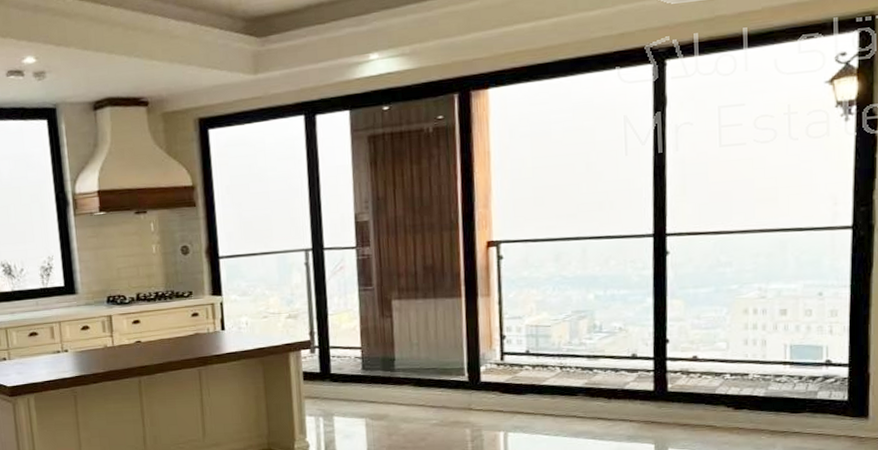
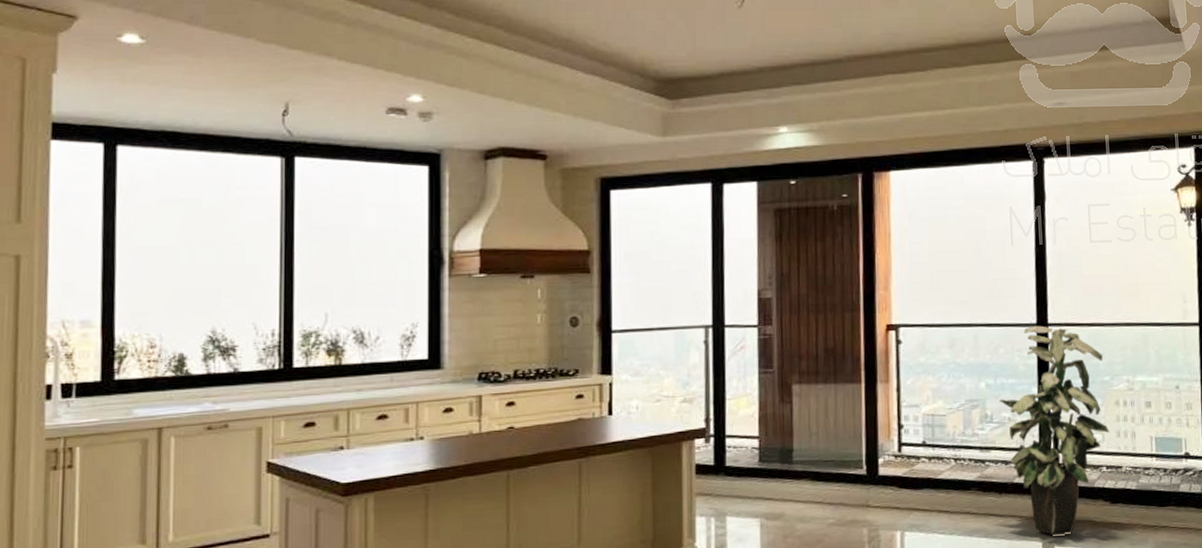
indoor plant: none [609,236,735,439] -> present [999,325,1109,536]

